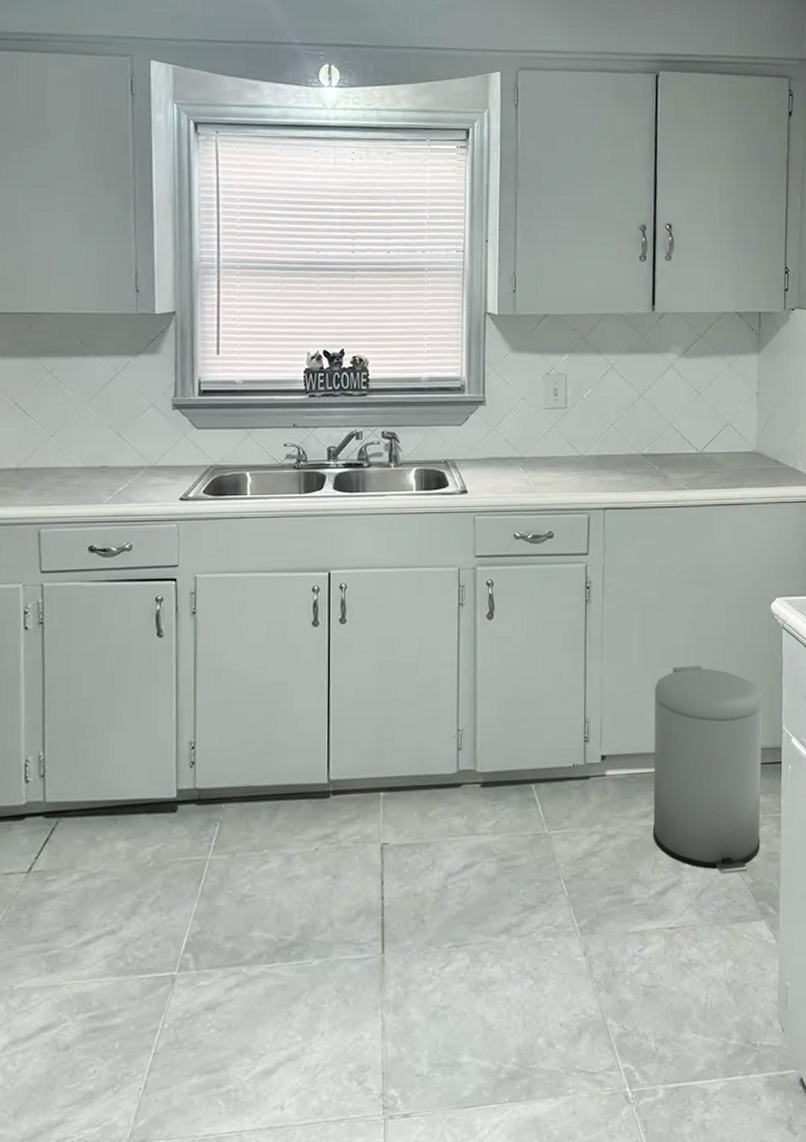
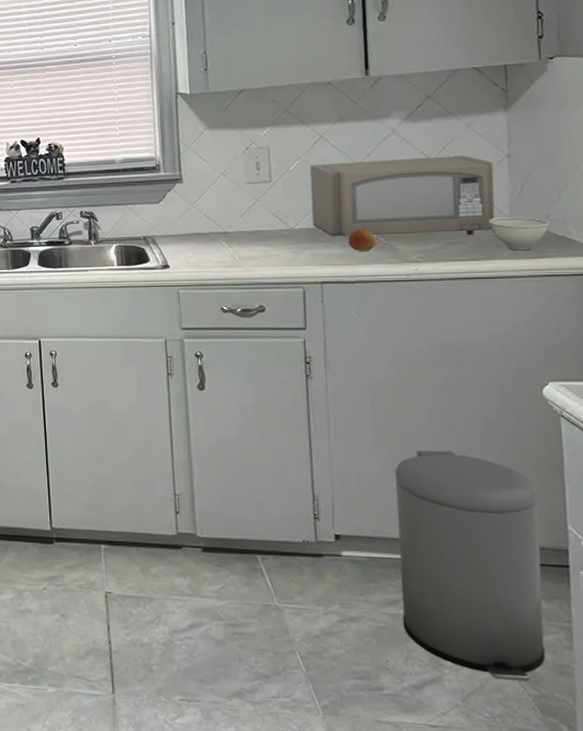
microwave: none [599,391,746,466] -> present [310,155,495,237]
fruit: none [629,455,651,478] -> present [348,227,376,251]
bowl: none [739,448,784,480] -> present [488,216,550,251]

